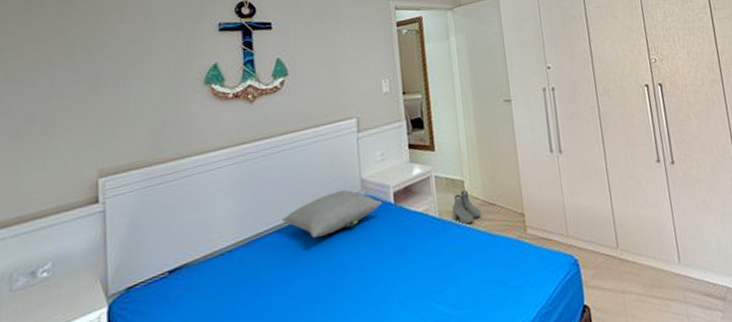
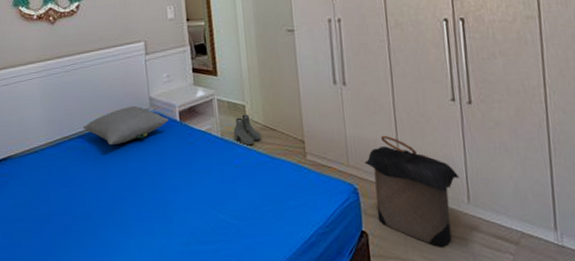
laundry hamper: none [583,201,670,313] -> present [364,135,460,247]

